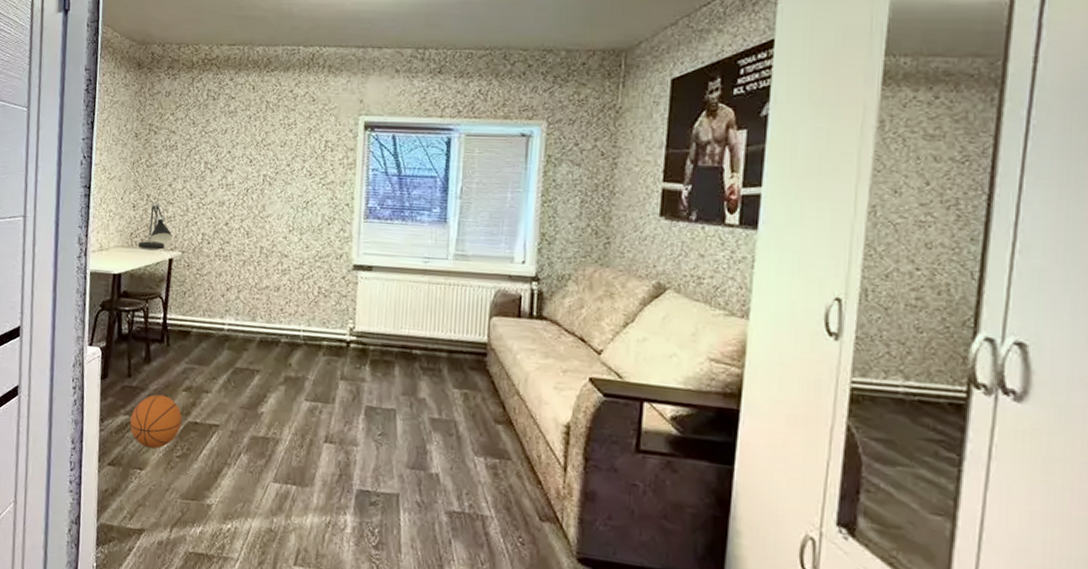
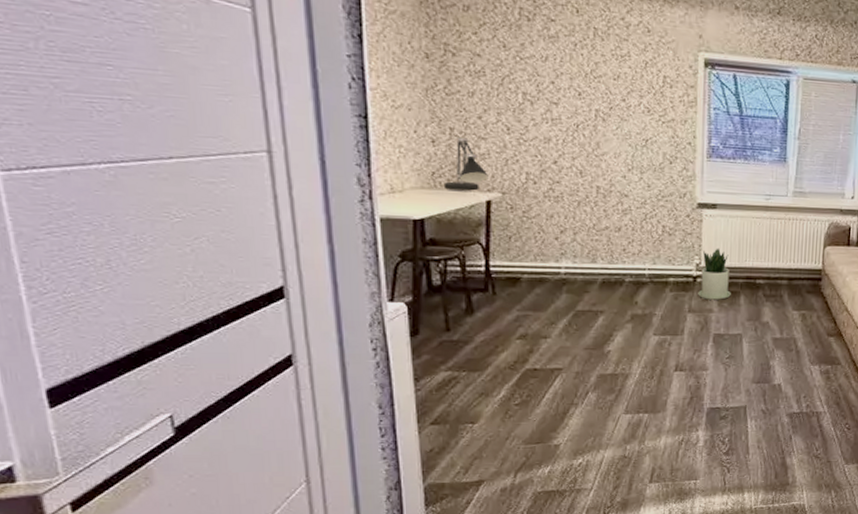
basketball: present [130,394,182,449] -> none [454,346,518,400]
planter: none [351,312,385,369] -> present [698,248,731,300]

